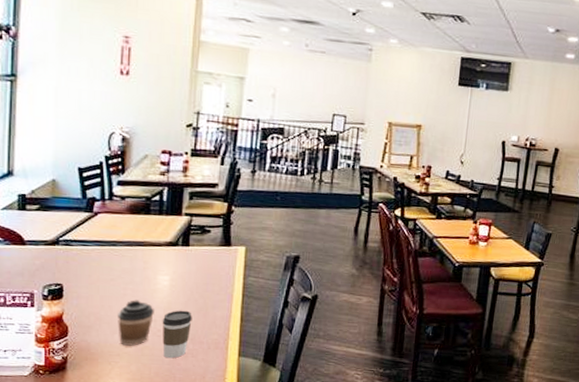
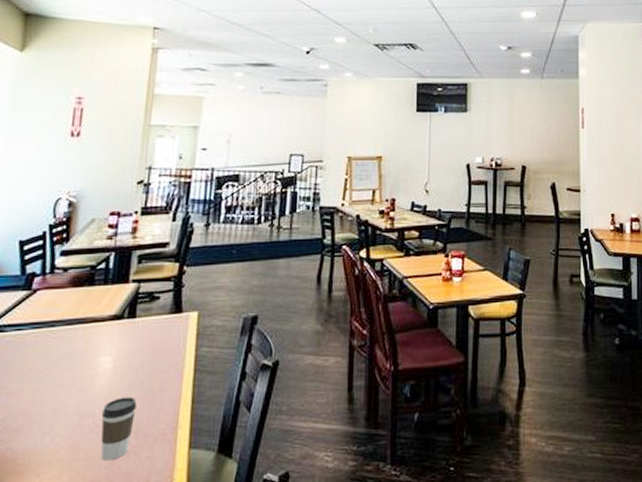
coffee cup: present [118,300,154,346] -> none [50,390,93,450]

